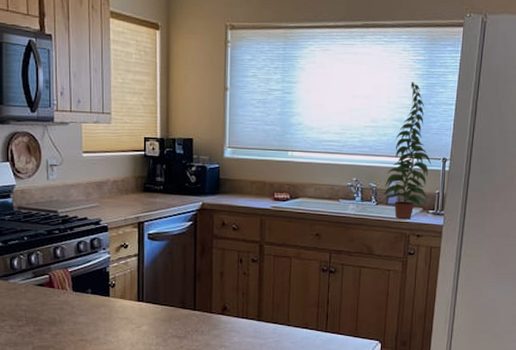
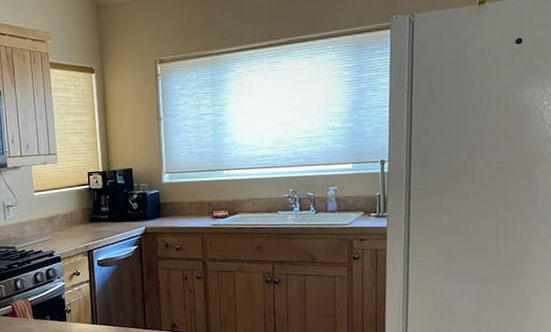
plant: present [384,81,432,220] -> none [322,89,369,225]

